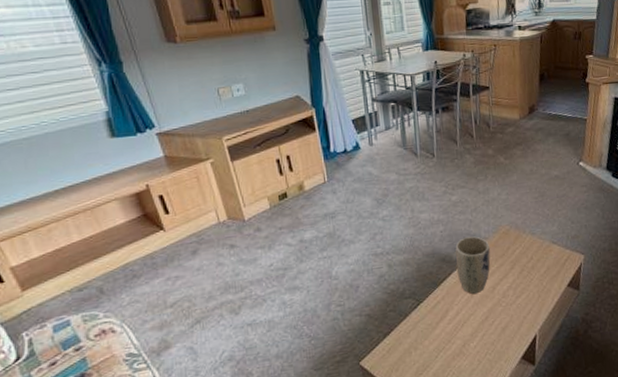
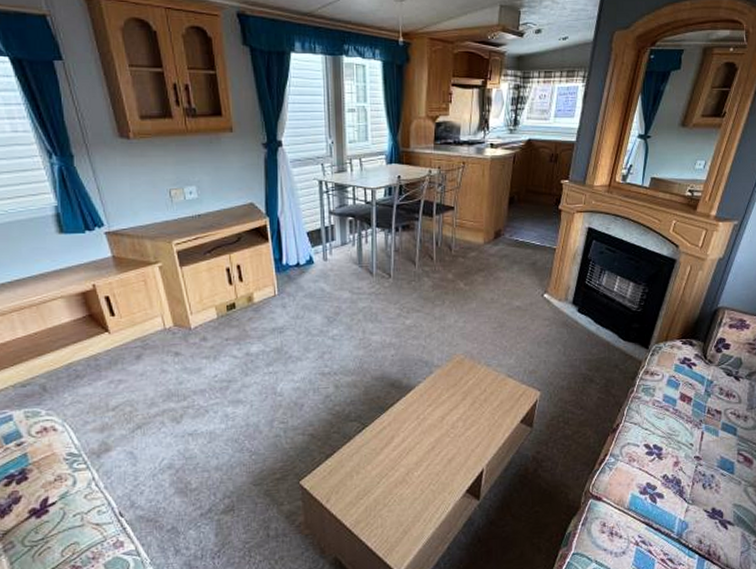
plant pot: present [455,236,491,295] -> none [405,363,442,423]

